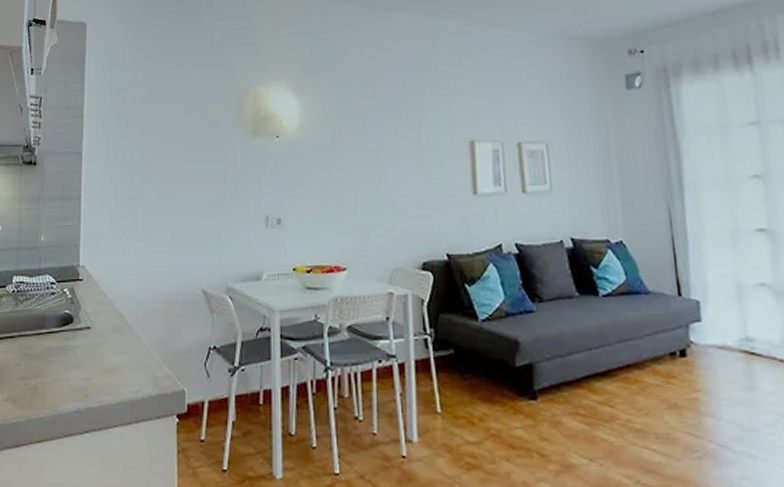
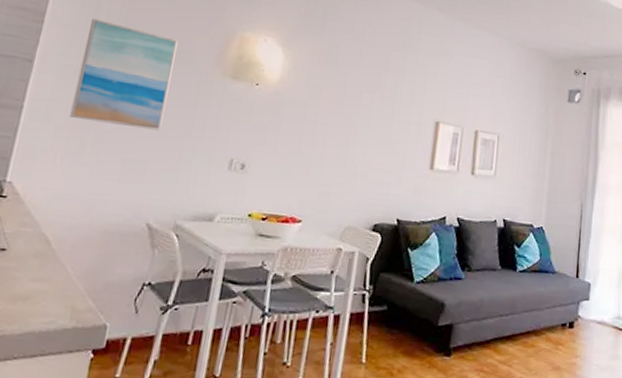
wall art: none [119,103,198,200] -> present [69,19,178,131]

